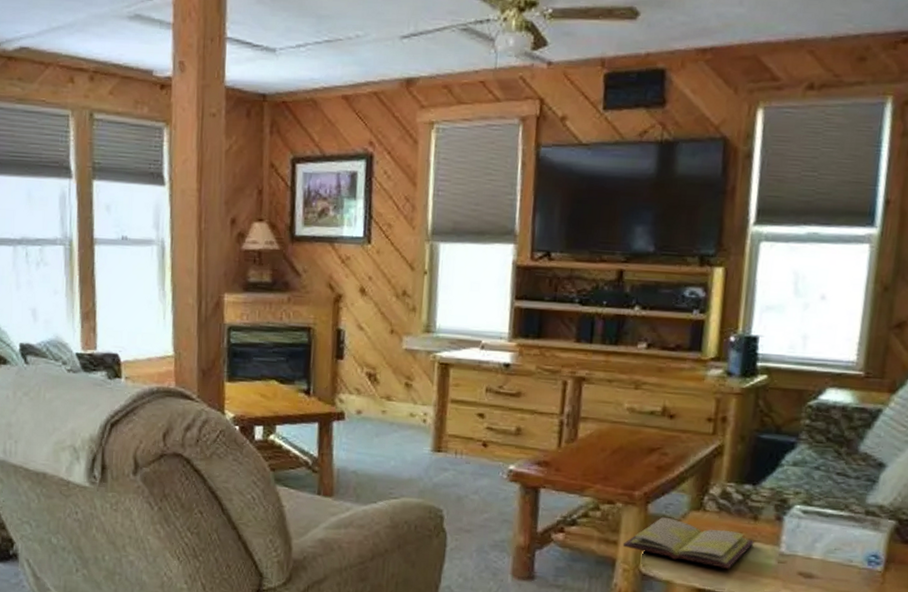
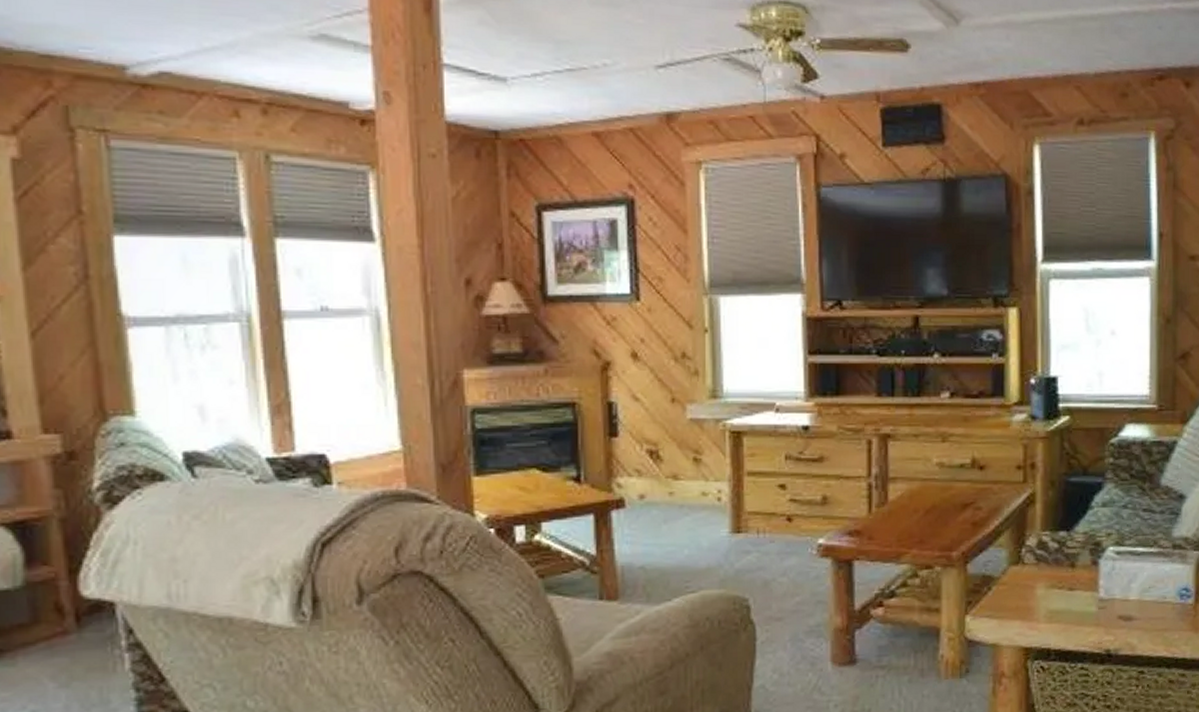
diary: present [622,516,754,569] -> none [945,575,1074,623]

